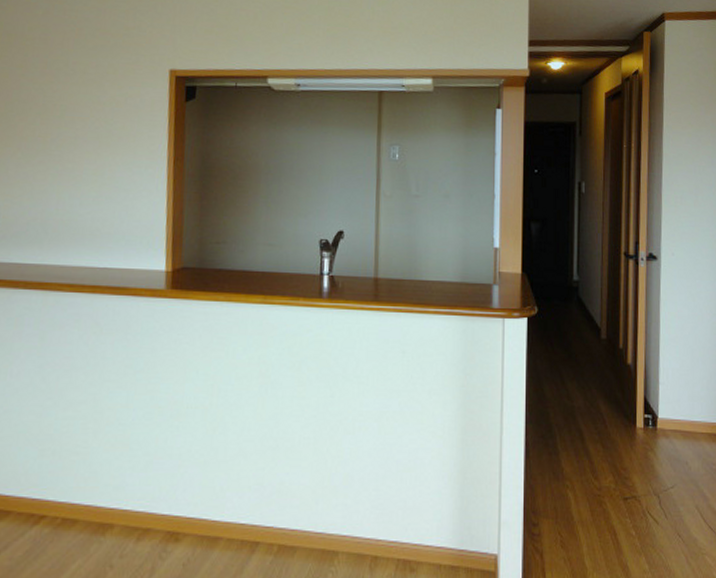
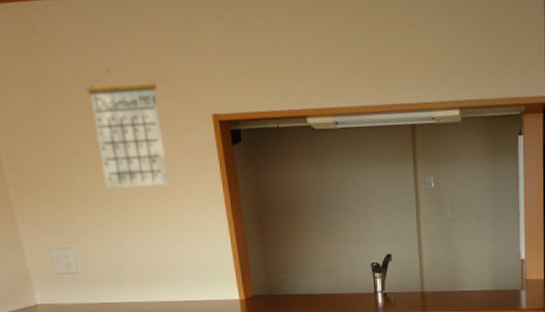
calendar: none [46,21,118,140] -> present [86,69,170,189]

